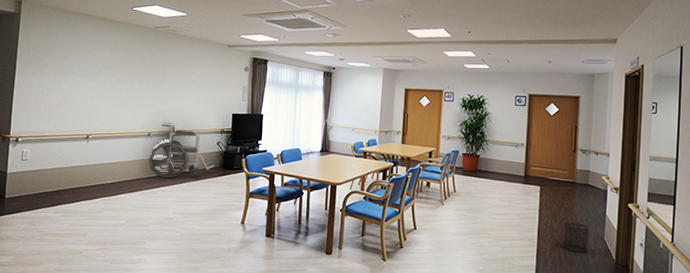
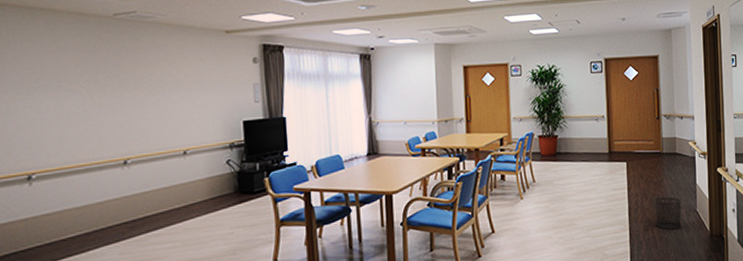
wheelchair: present [148,122,215,179] -> none [129,143,227,219]

